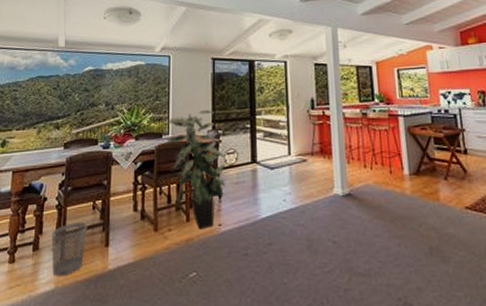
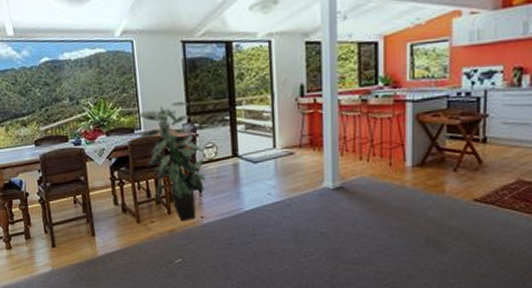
wastebasket: present [51,223,88,277] -> none [39,215,74,261]

